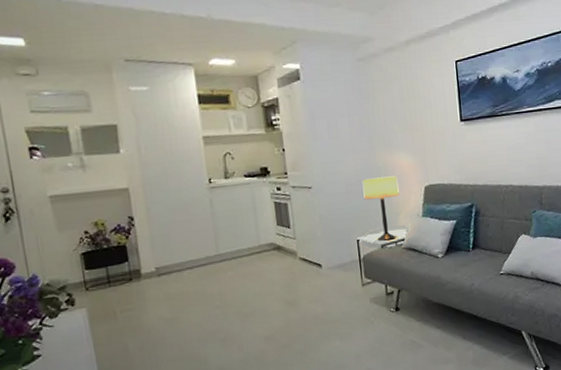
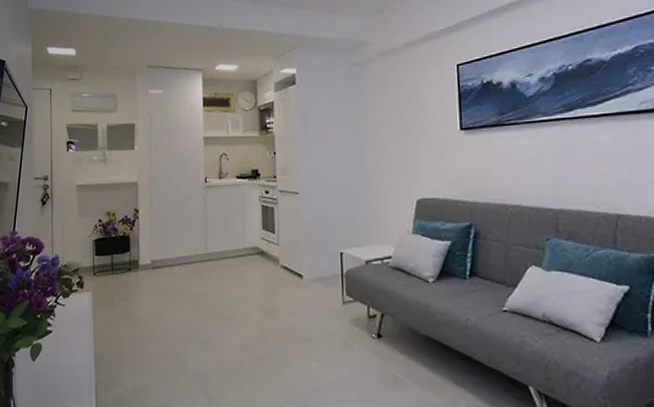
table lamp: present [362,176,400,241] -> none [350,185,388,256]

